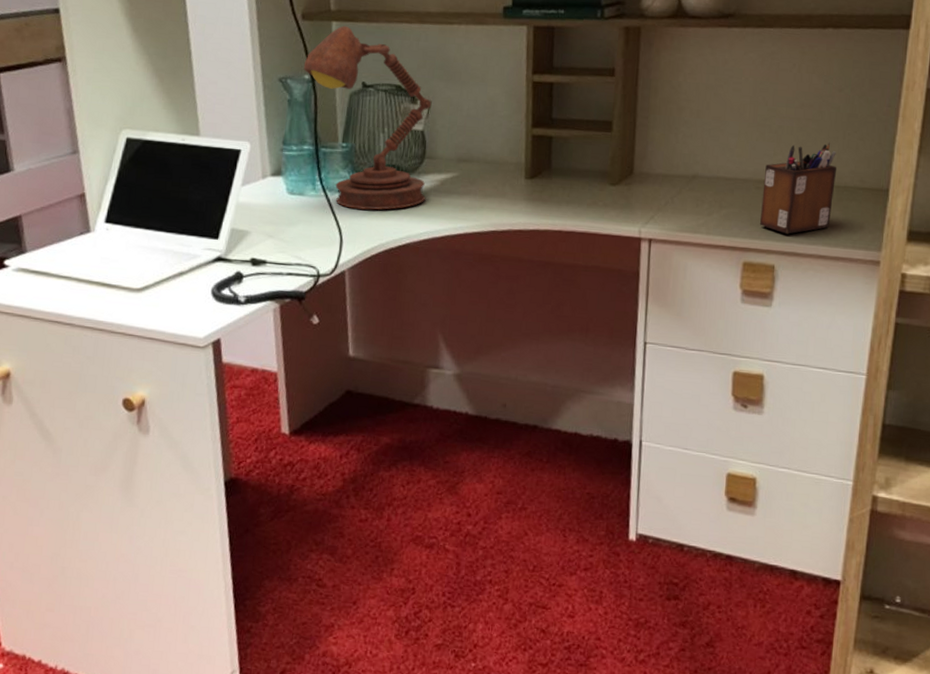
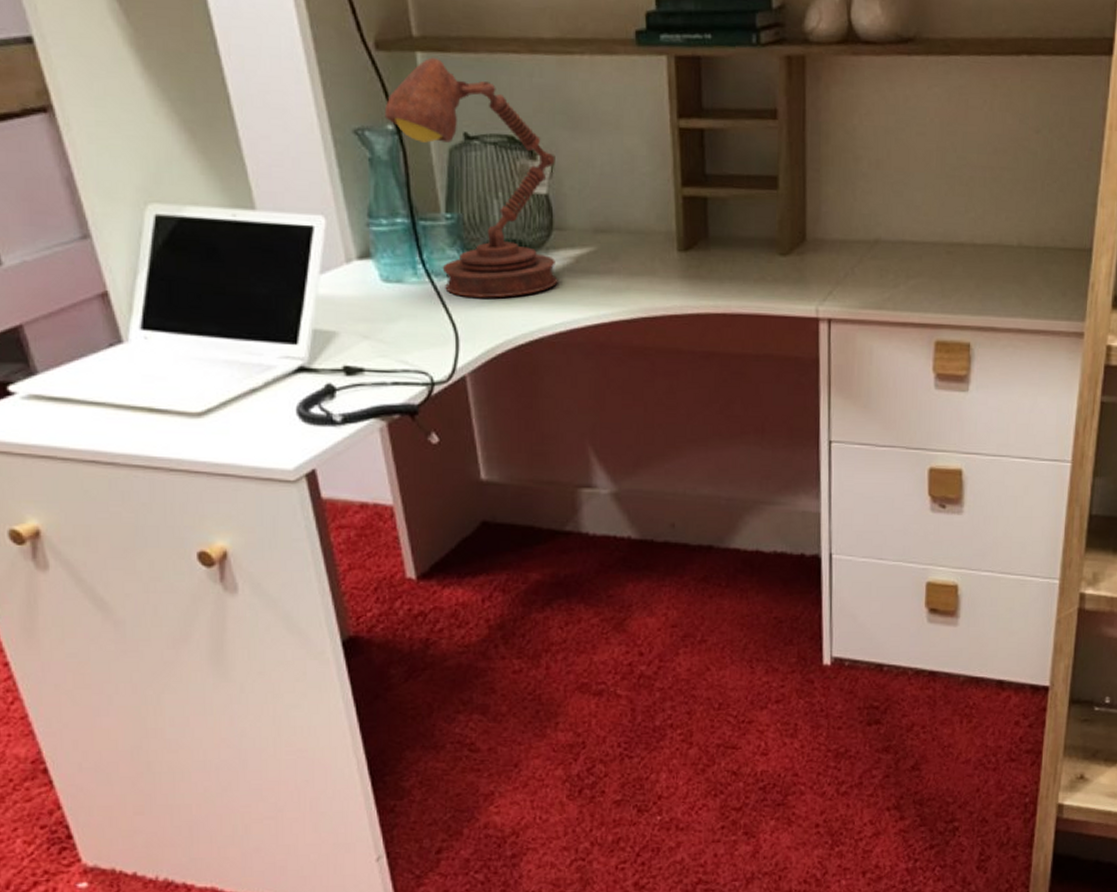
desk organizer: present [759,142,837,234] -> none [952,194,1036,306]

